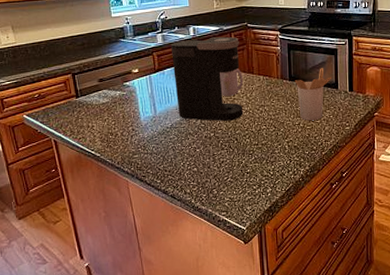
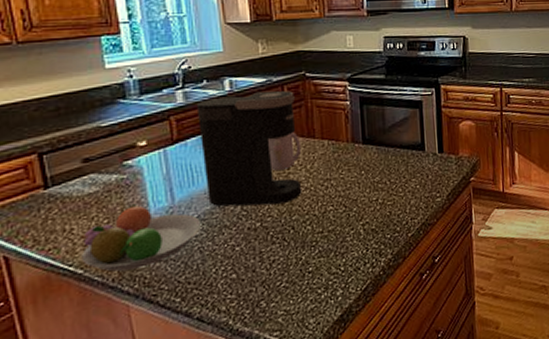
fruit bowl: none [98,113,174,157] -> present [81,204,202,272]
utensil holder: present [294,68,332,121] -> none [369,125,418,195]

